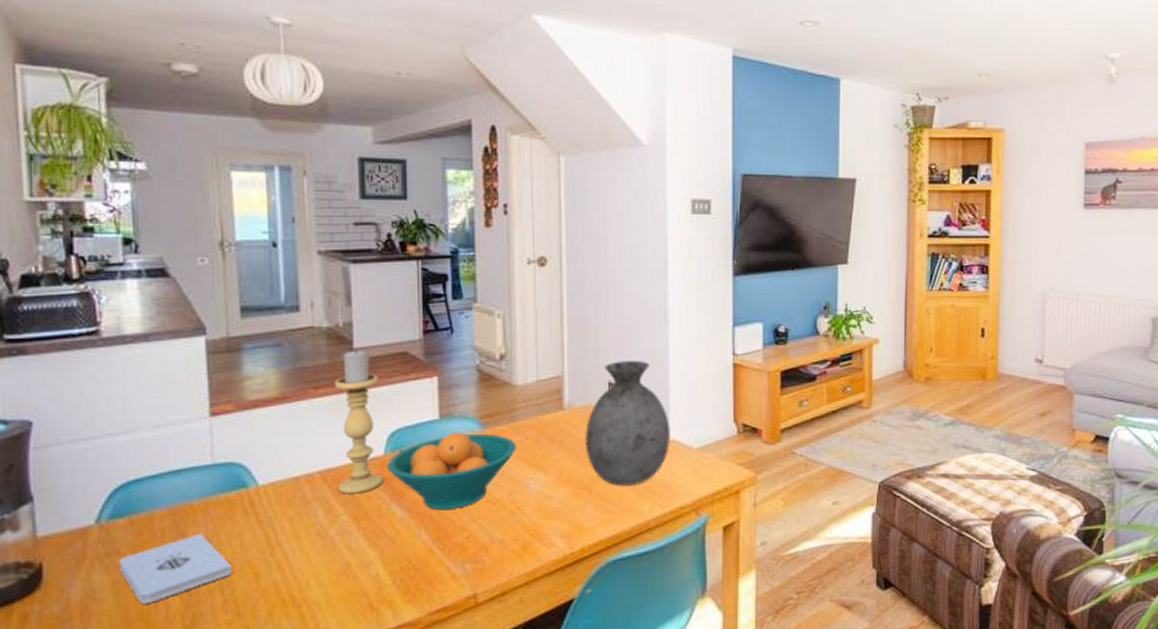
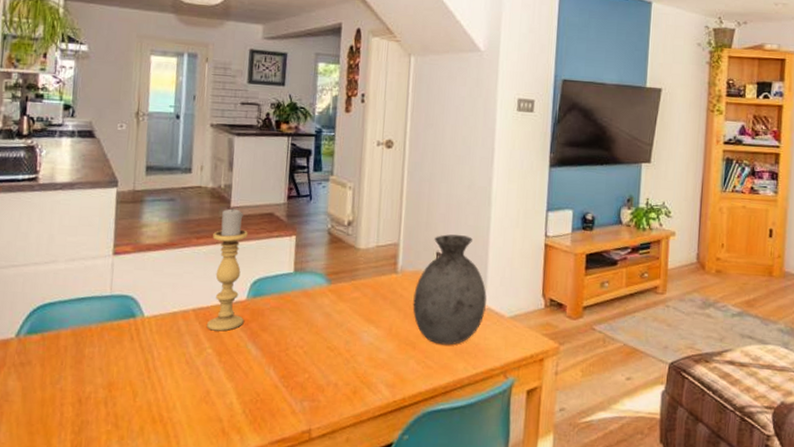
notepad: present [118,534,231,605] -> none [29,353,116,410]
fruit bowl: present [386,432,516,511] -> none [247,285,355,353]

